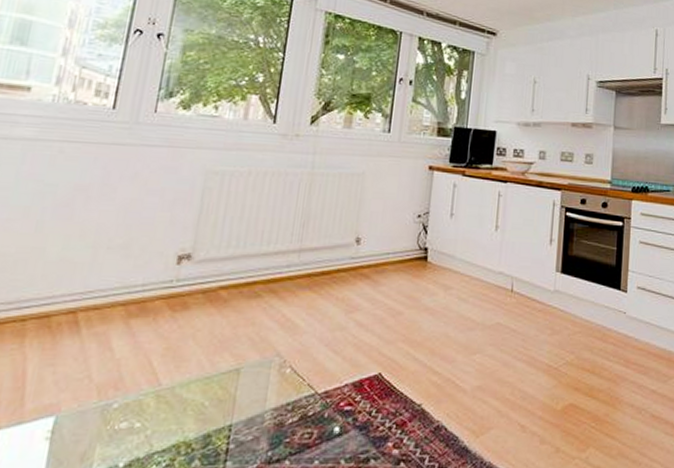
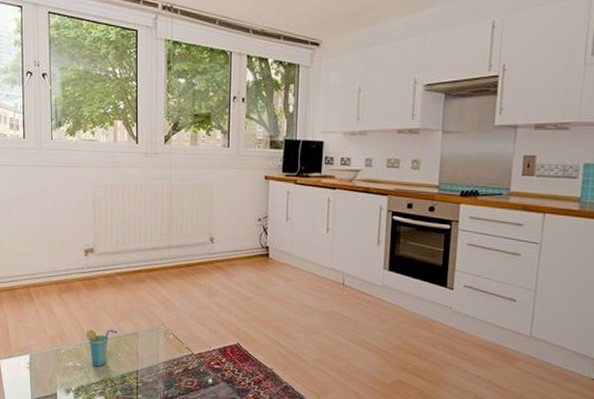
cup: none [157,367,209,426] -> present [85,329,117,367]

